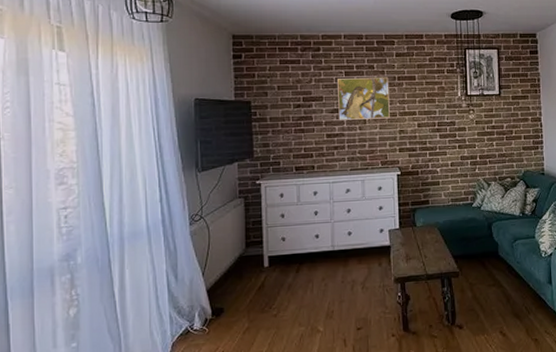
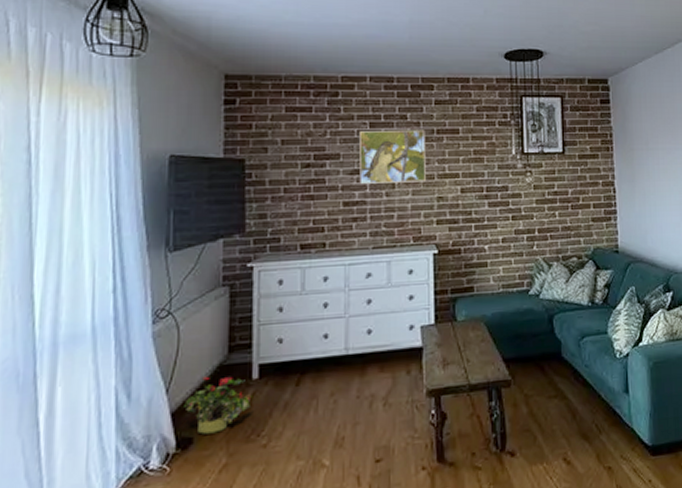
potted plant: none [216,264,264,306] -> present [184,376,252,435]

